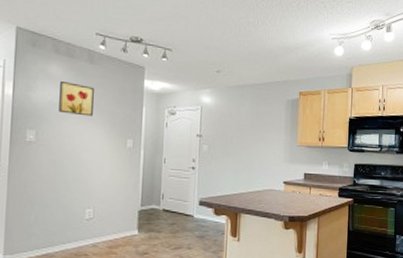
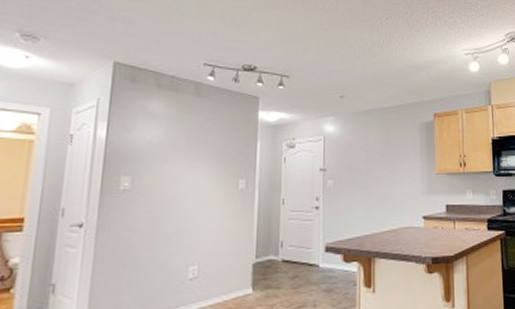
wall art: present [59,80,94,117] -> none [159,117,201,156]

